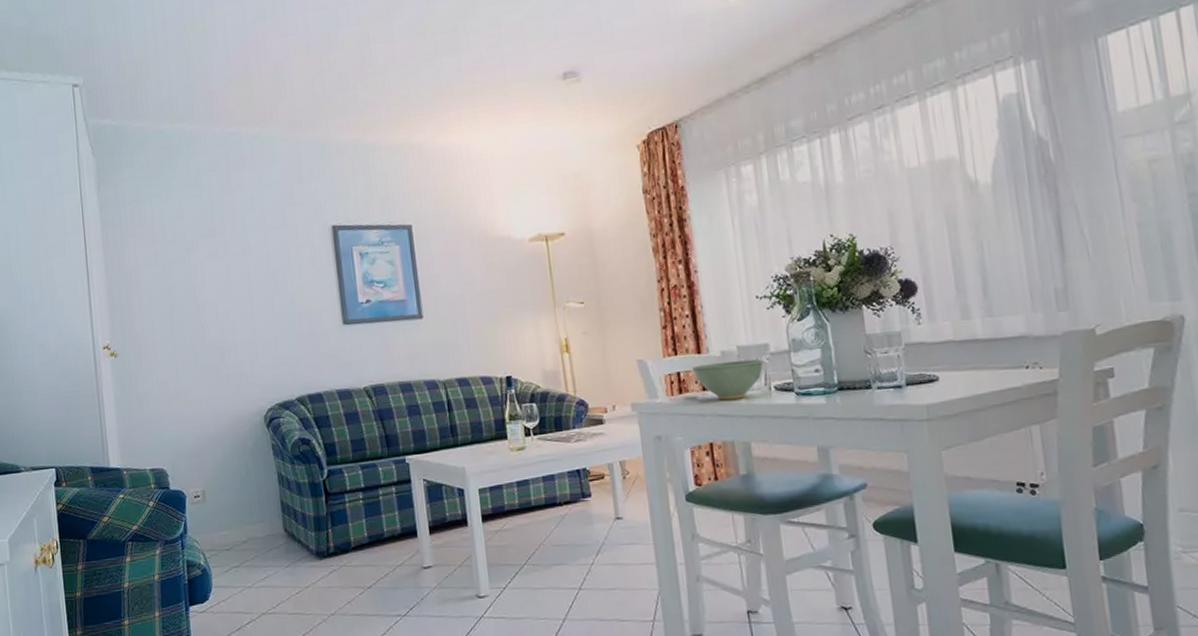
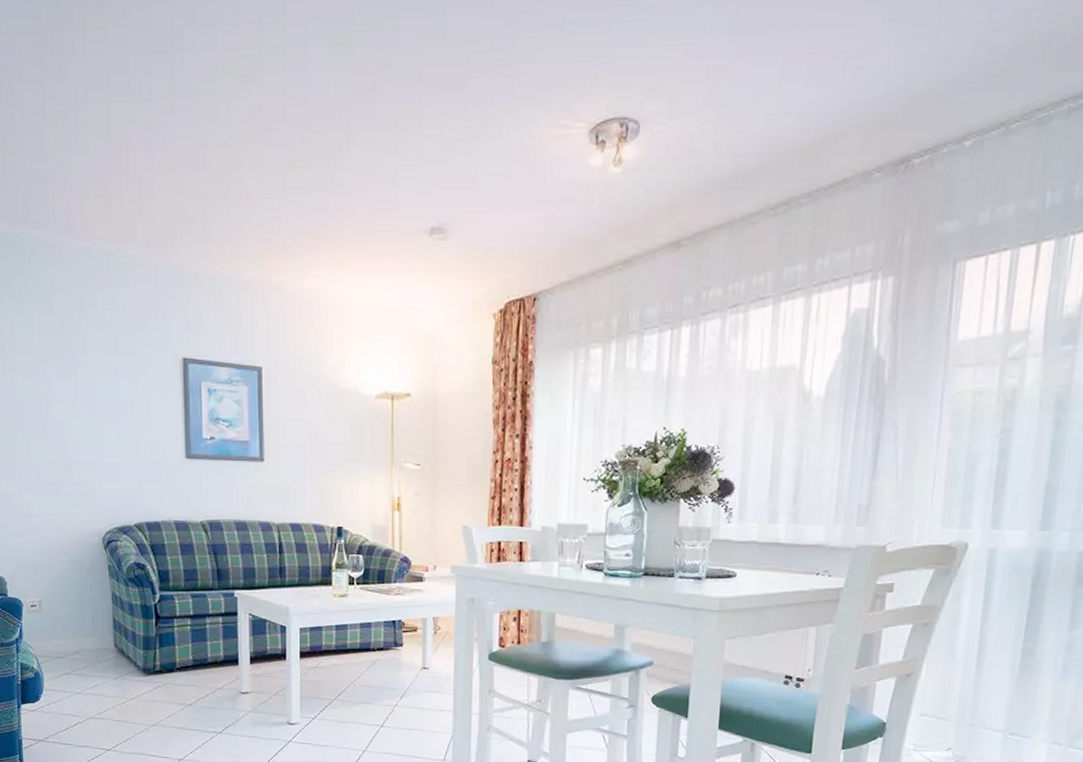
bowl: present [692,359,764,401] -> none [513,537,580,573]

